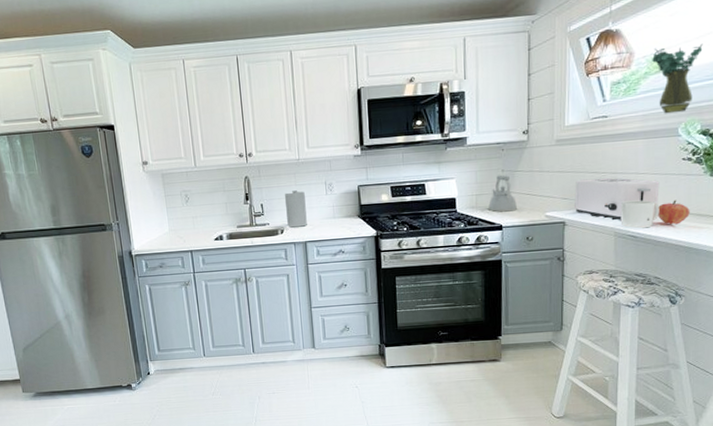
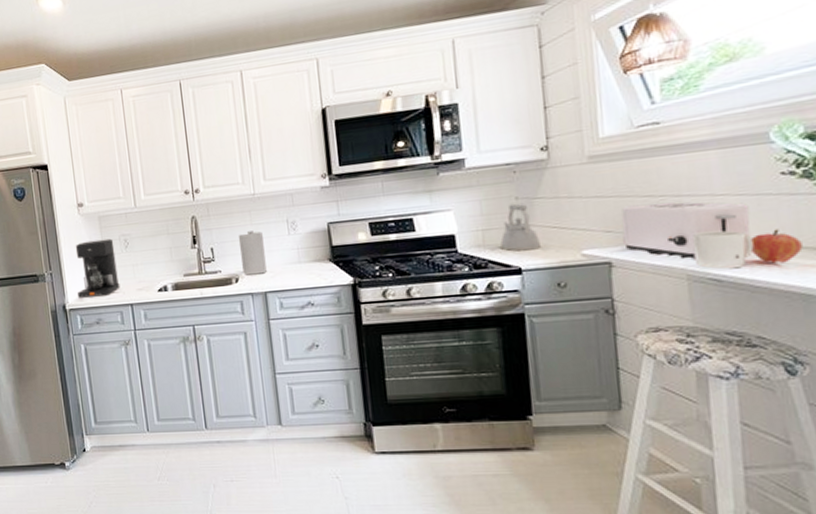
coffee maker: none [140,193,181,245] -> present [75,238,121,298]
vase: present [652,43,703,114] -> none [717,20,794,115]

